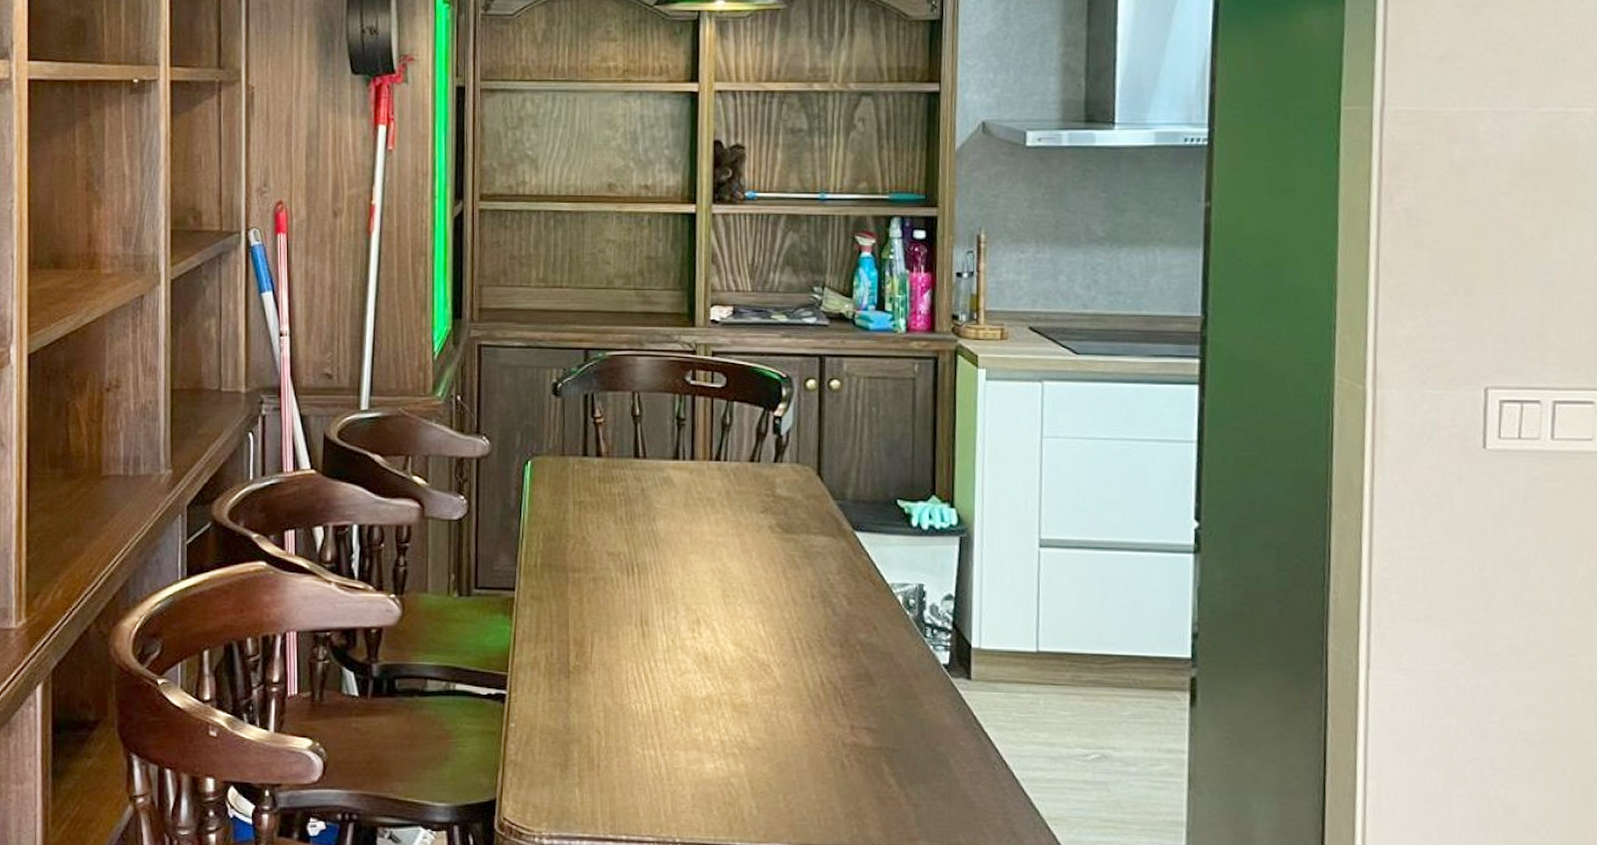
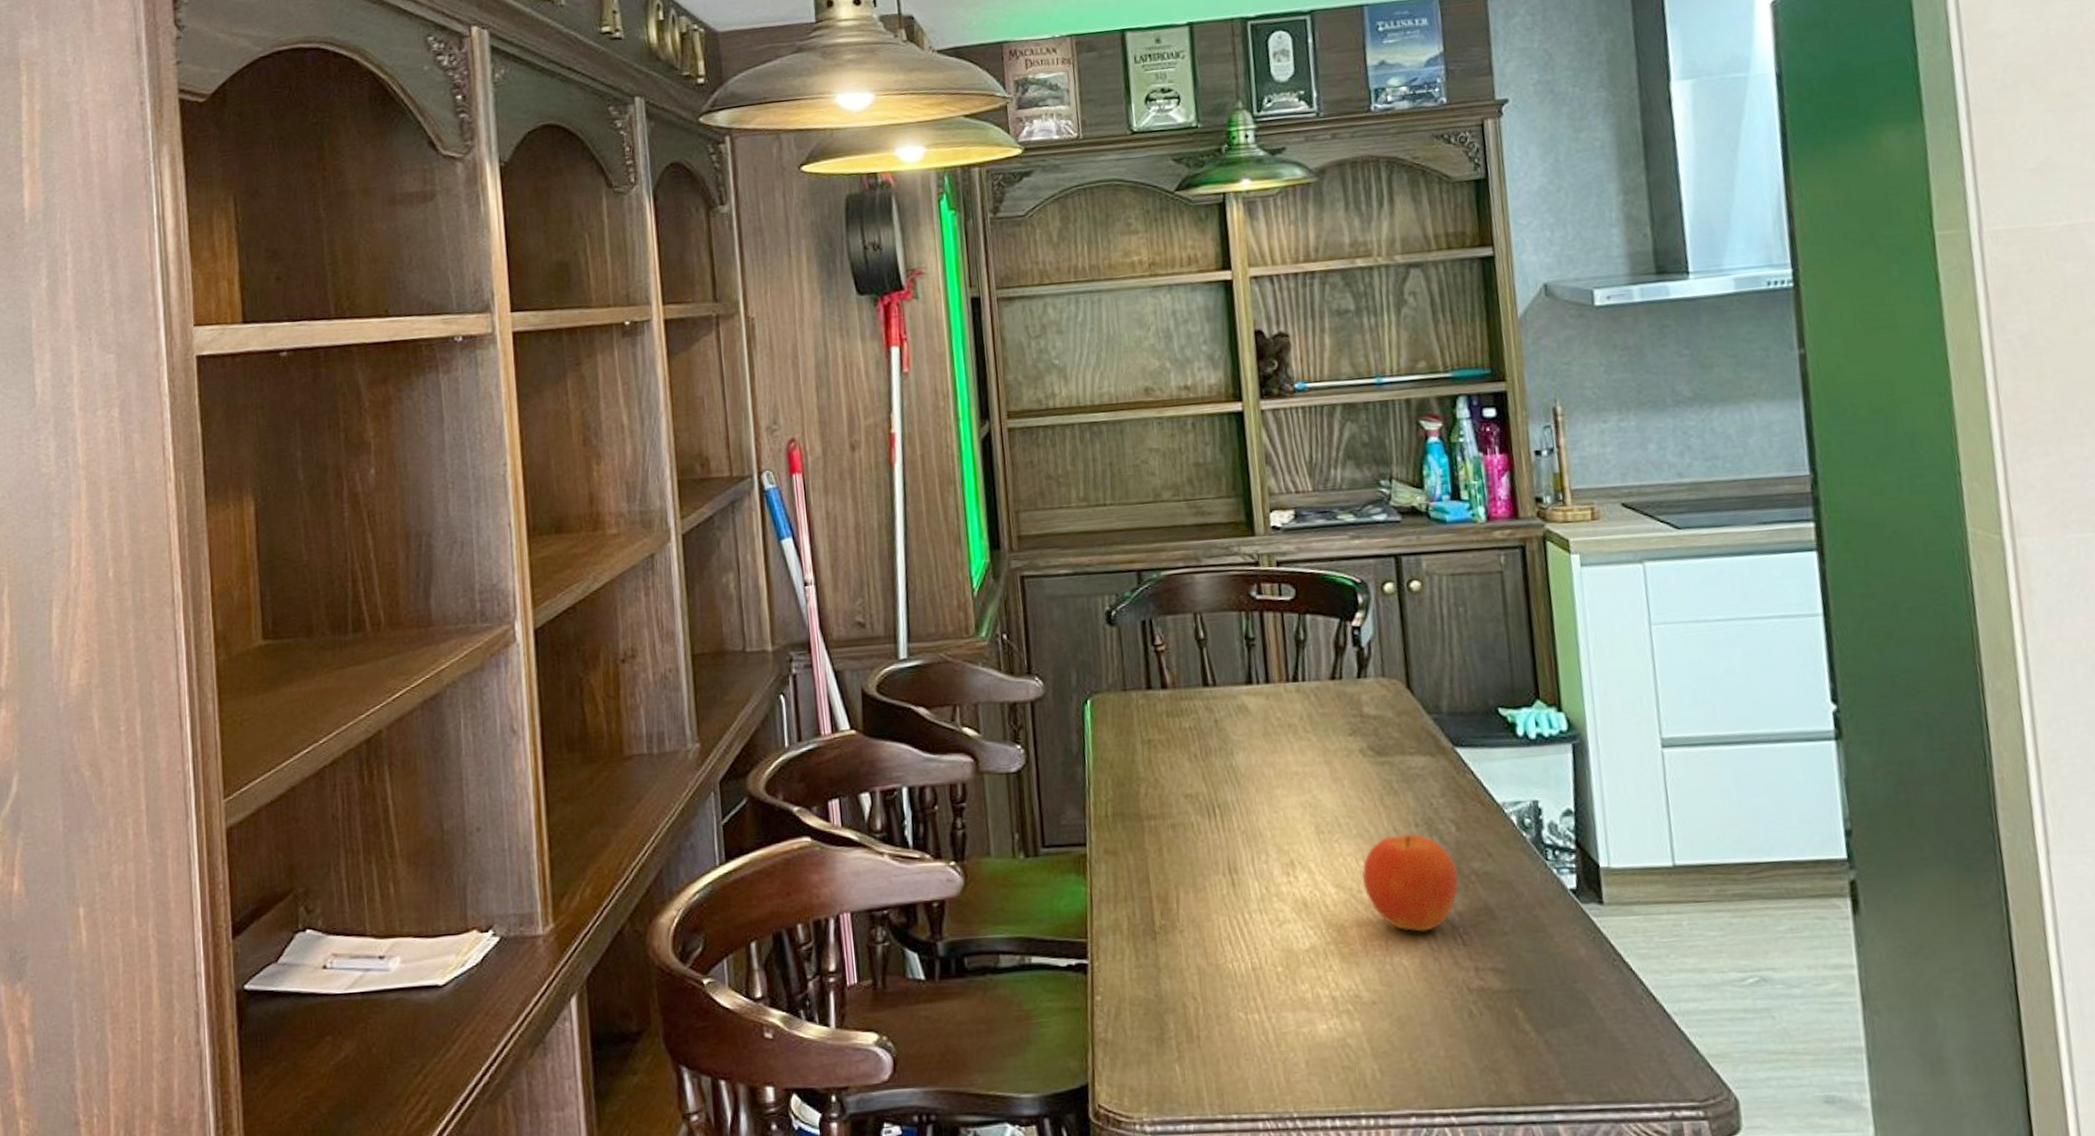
fruit: none [759,605,846,691] -> present [1362,834,1459,932]

